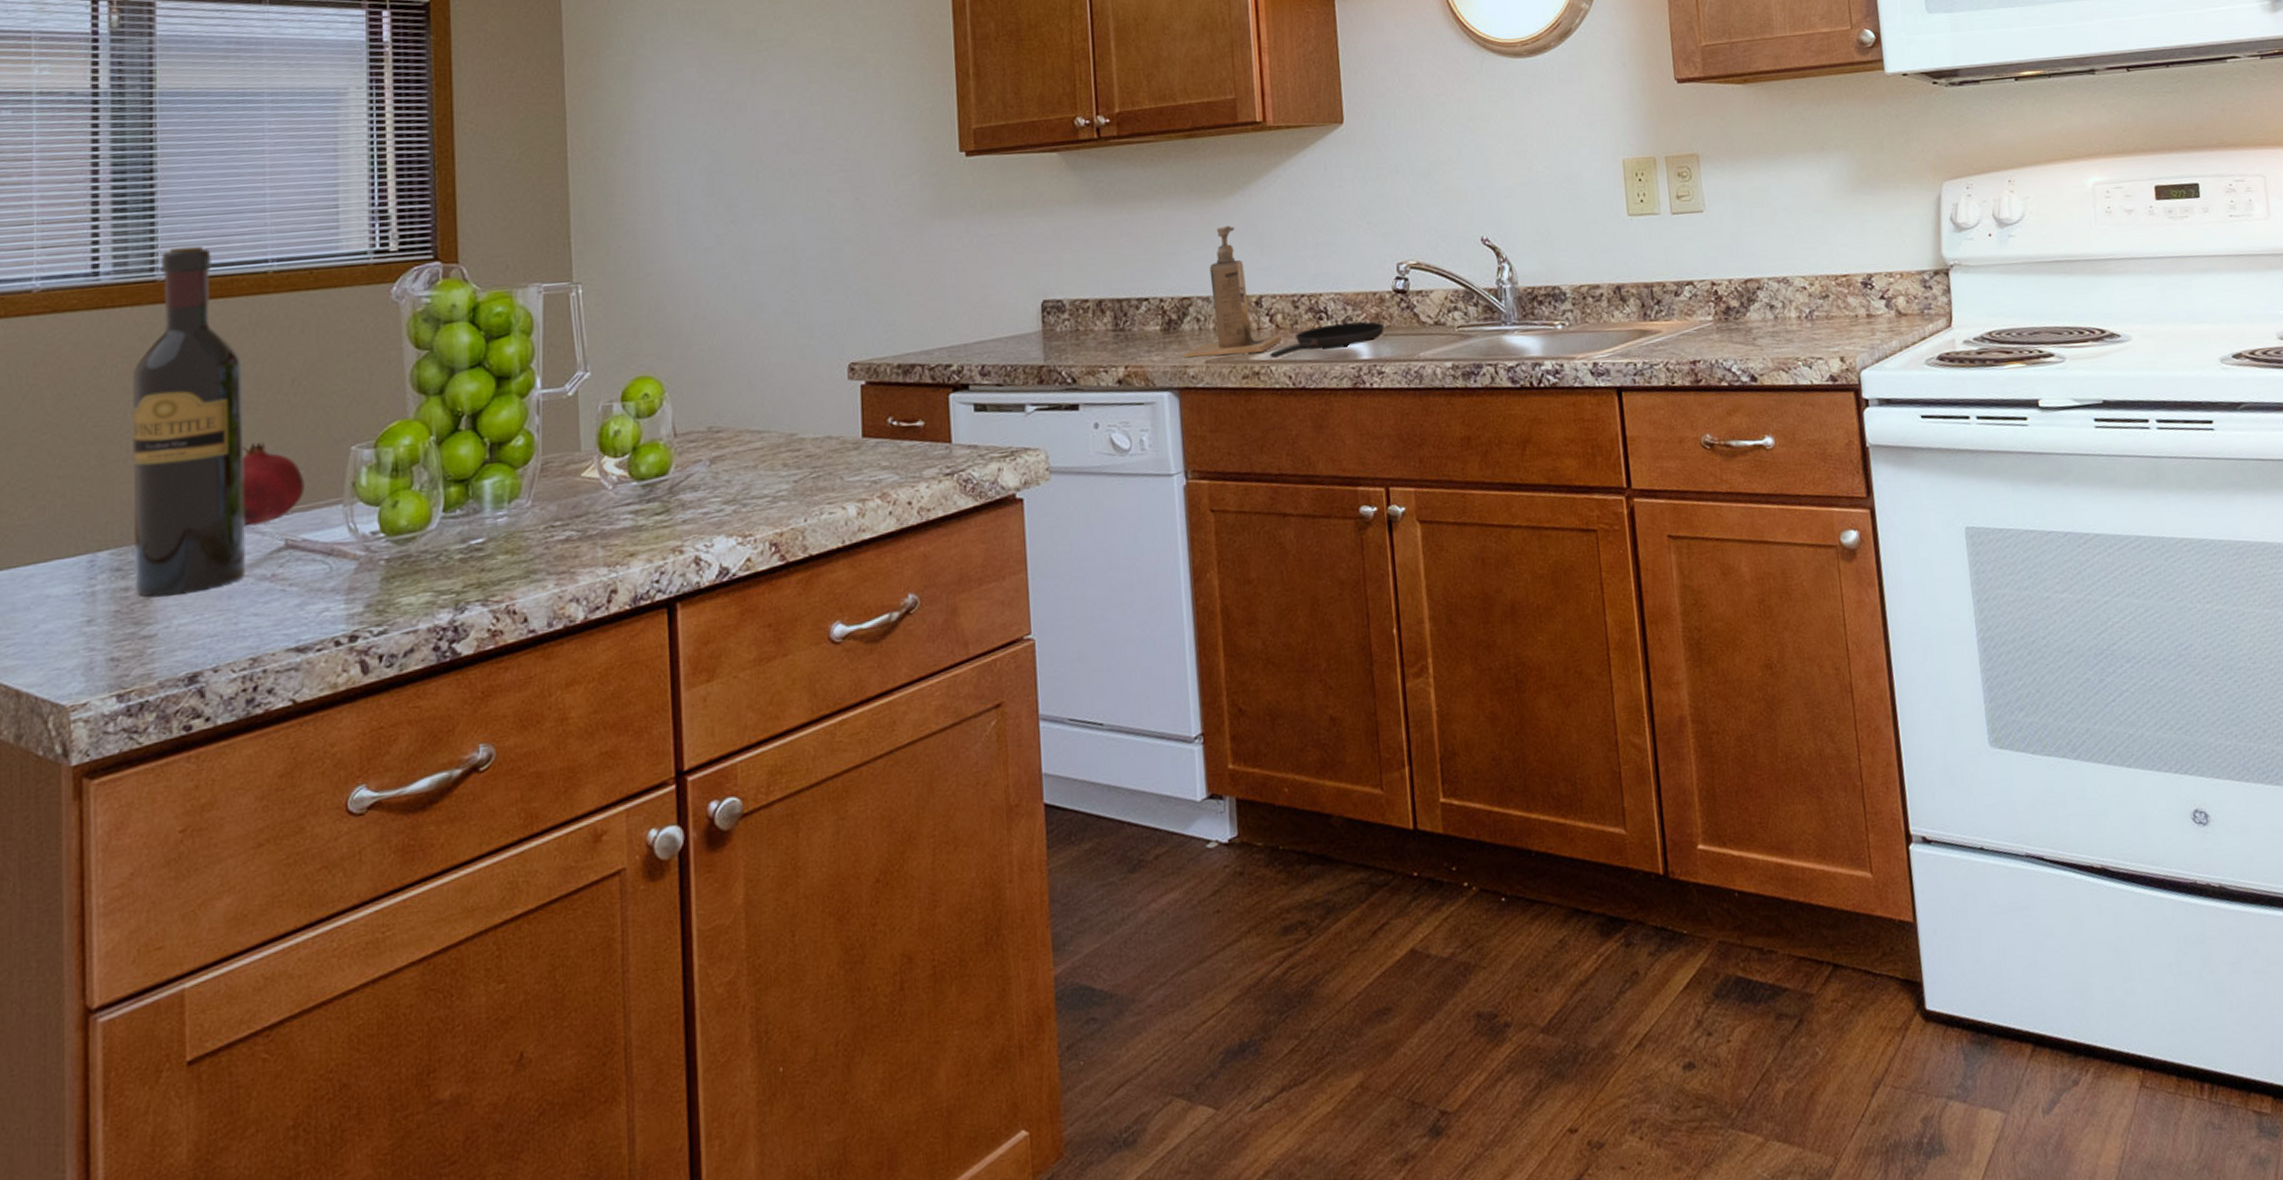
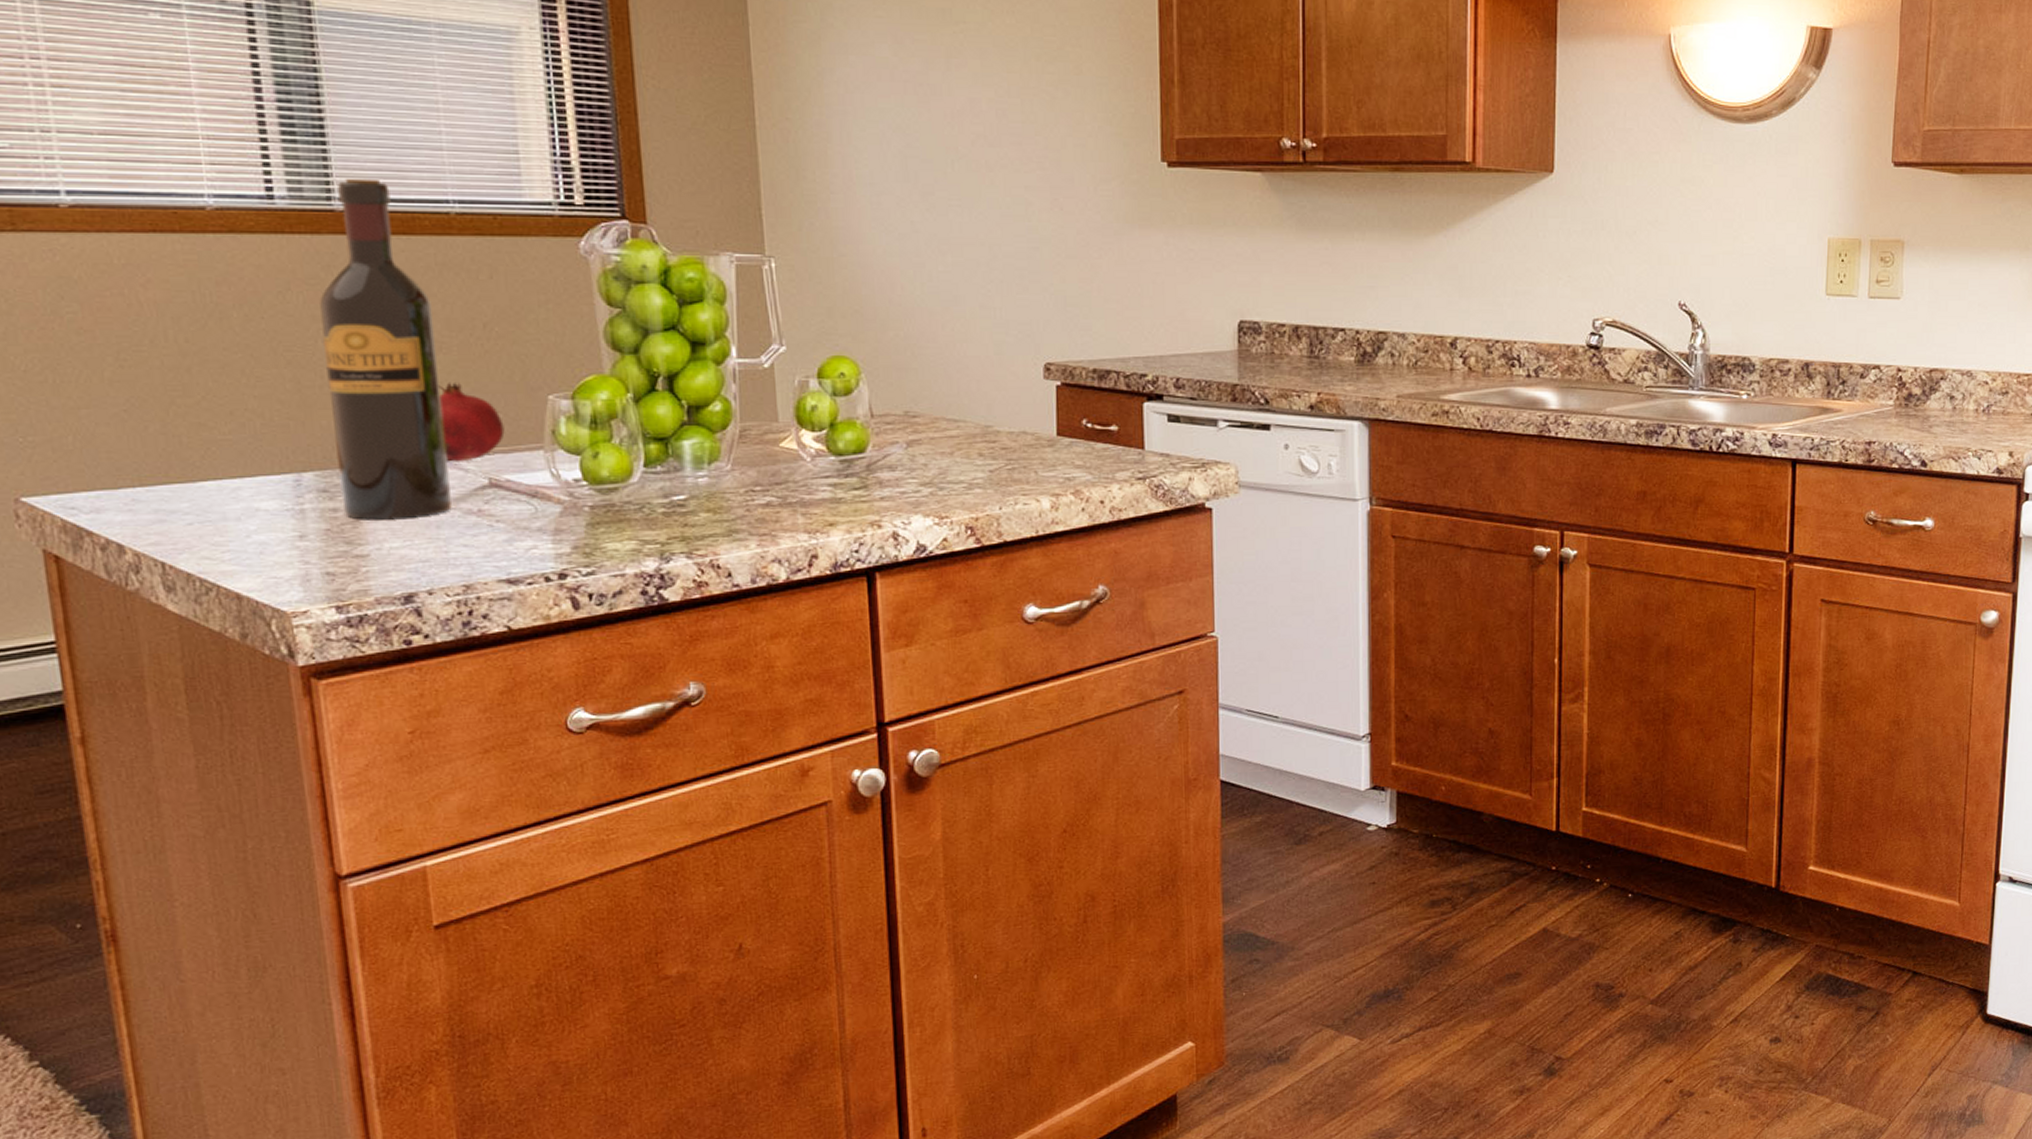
soap dispenser: present [1183,225,1283,358] -> none [1375,264,1474,392]
frying pan: present [1270,321,1384,359] -> none [1460,372,1574,400]

